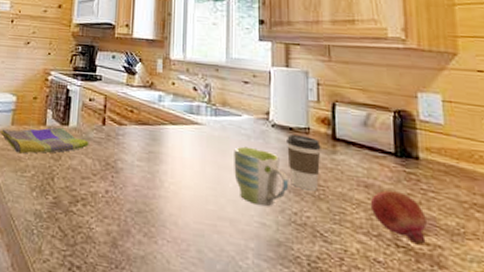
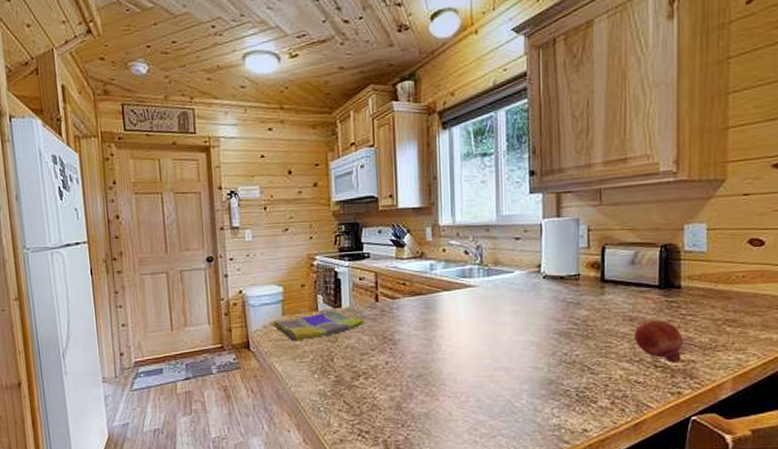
mug: present [234,146,289,207] -> none [507,300,560,353]
coffee cup: present [287,135,321,191] -> none [558,282,590,332]

